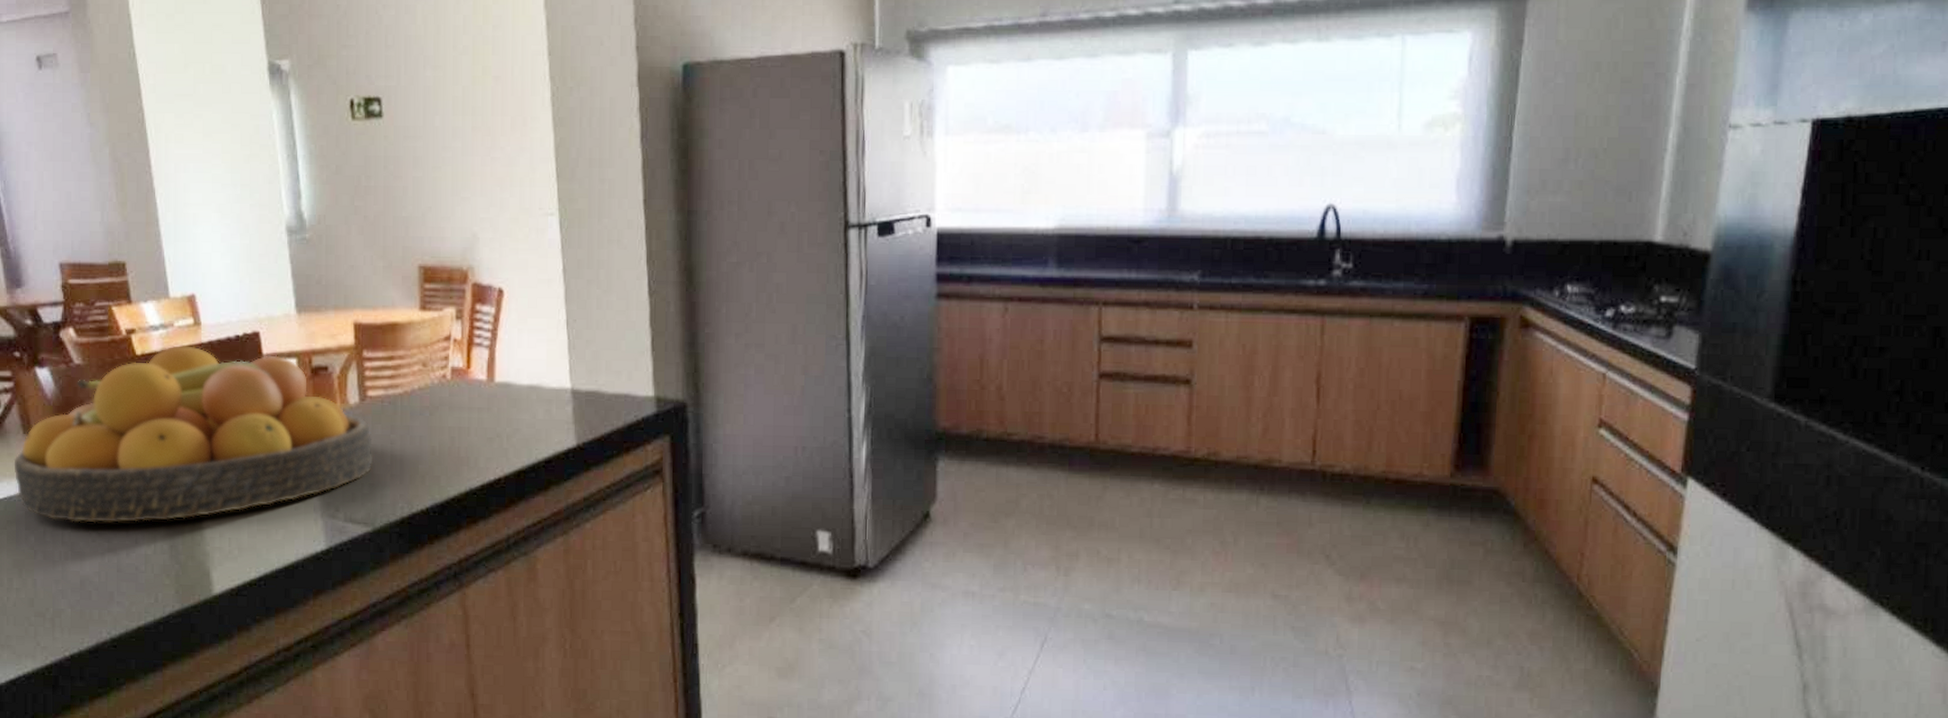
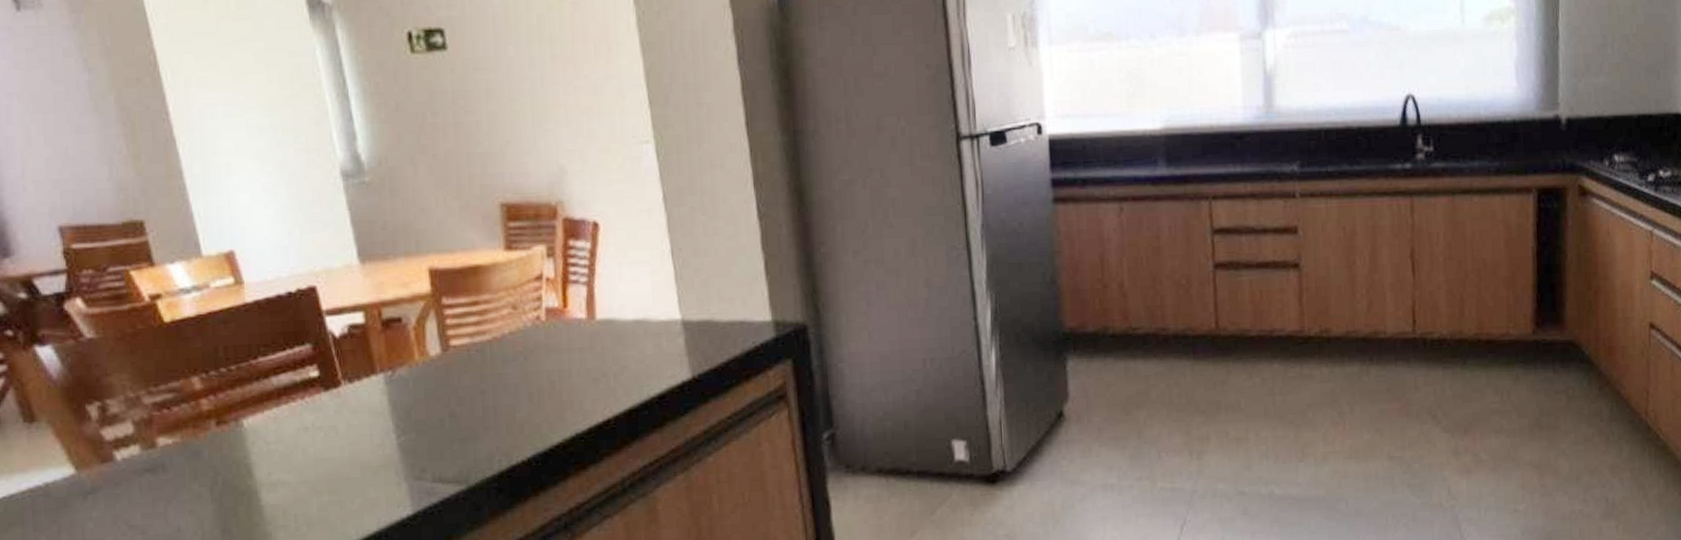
fruit bowl: present [14,345,374,523] -> none [12,307,463,516]

